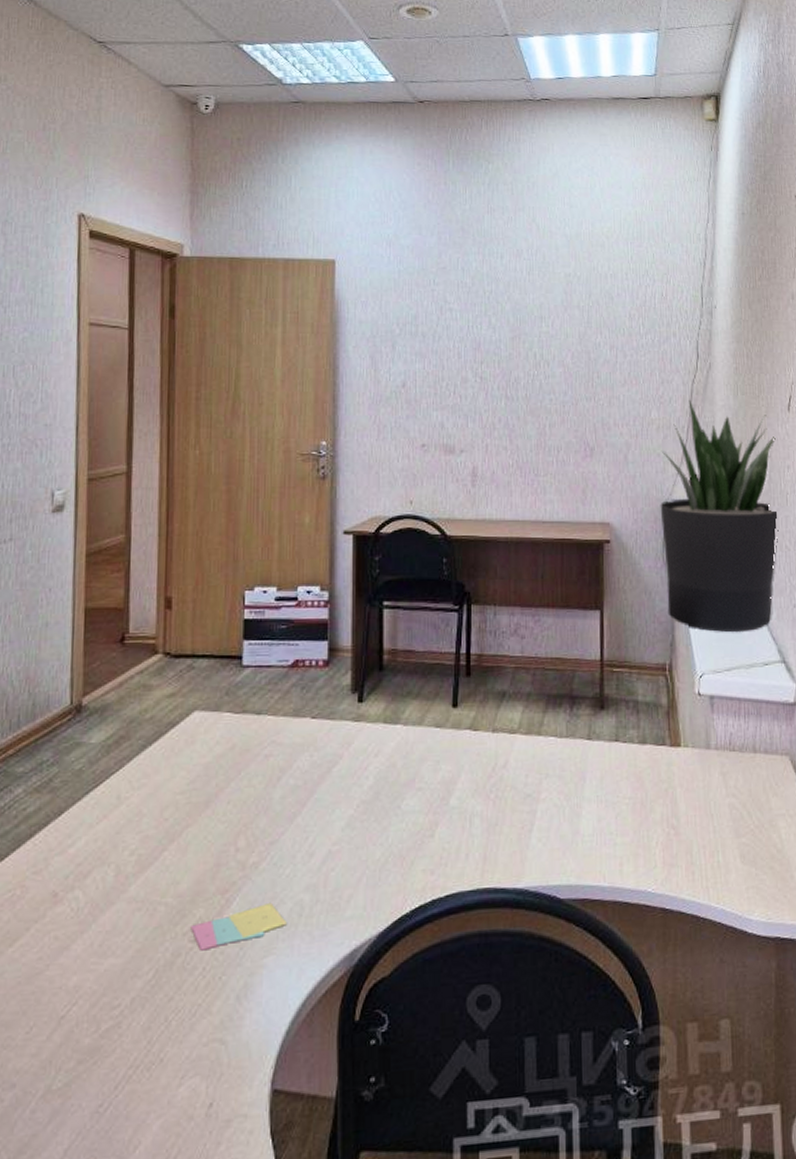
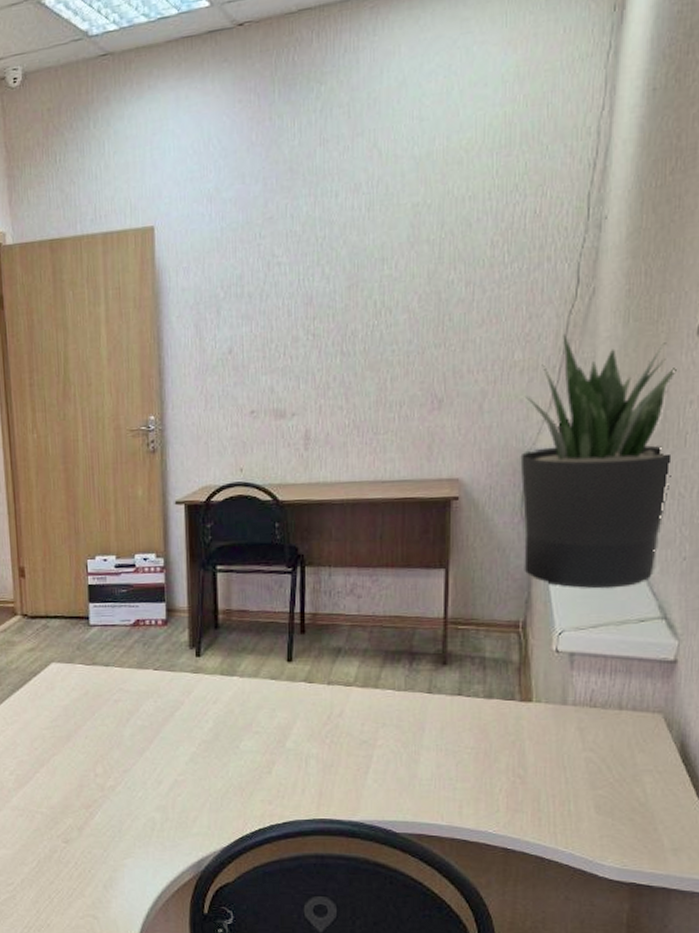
sticky notes: present [190,902,287,951] -> none [63,817,142,850]

